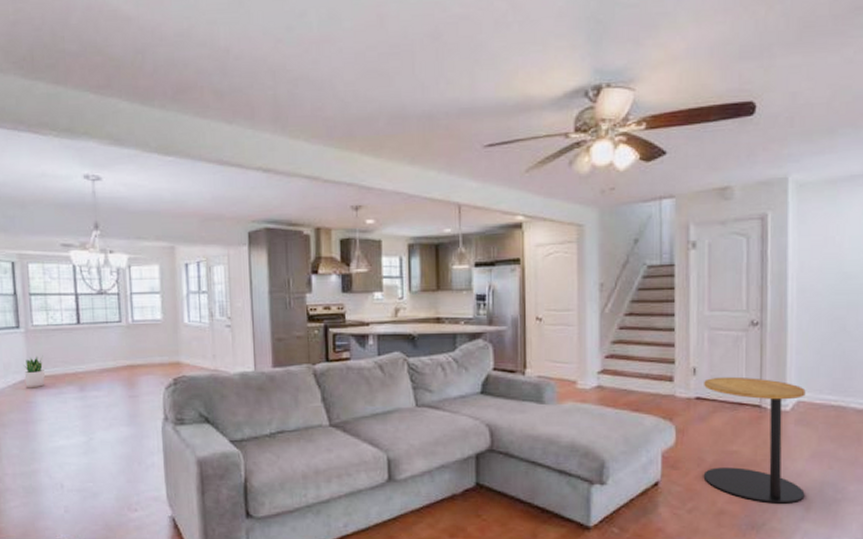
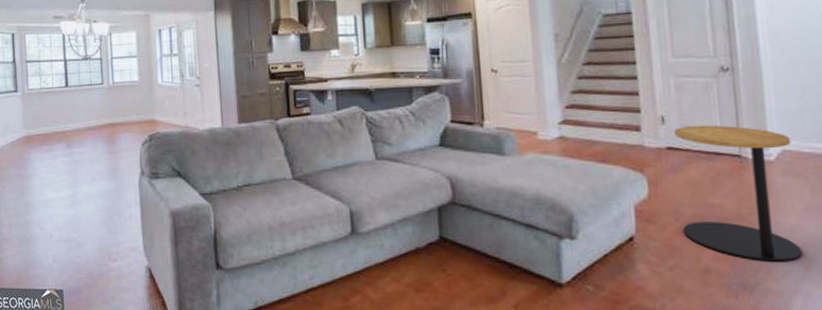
planter: present [23,355,45,388] -> none [20,116,38,146]

